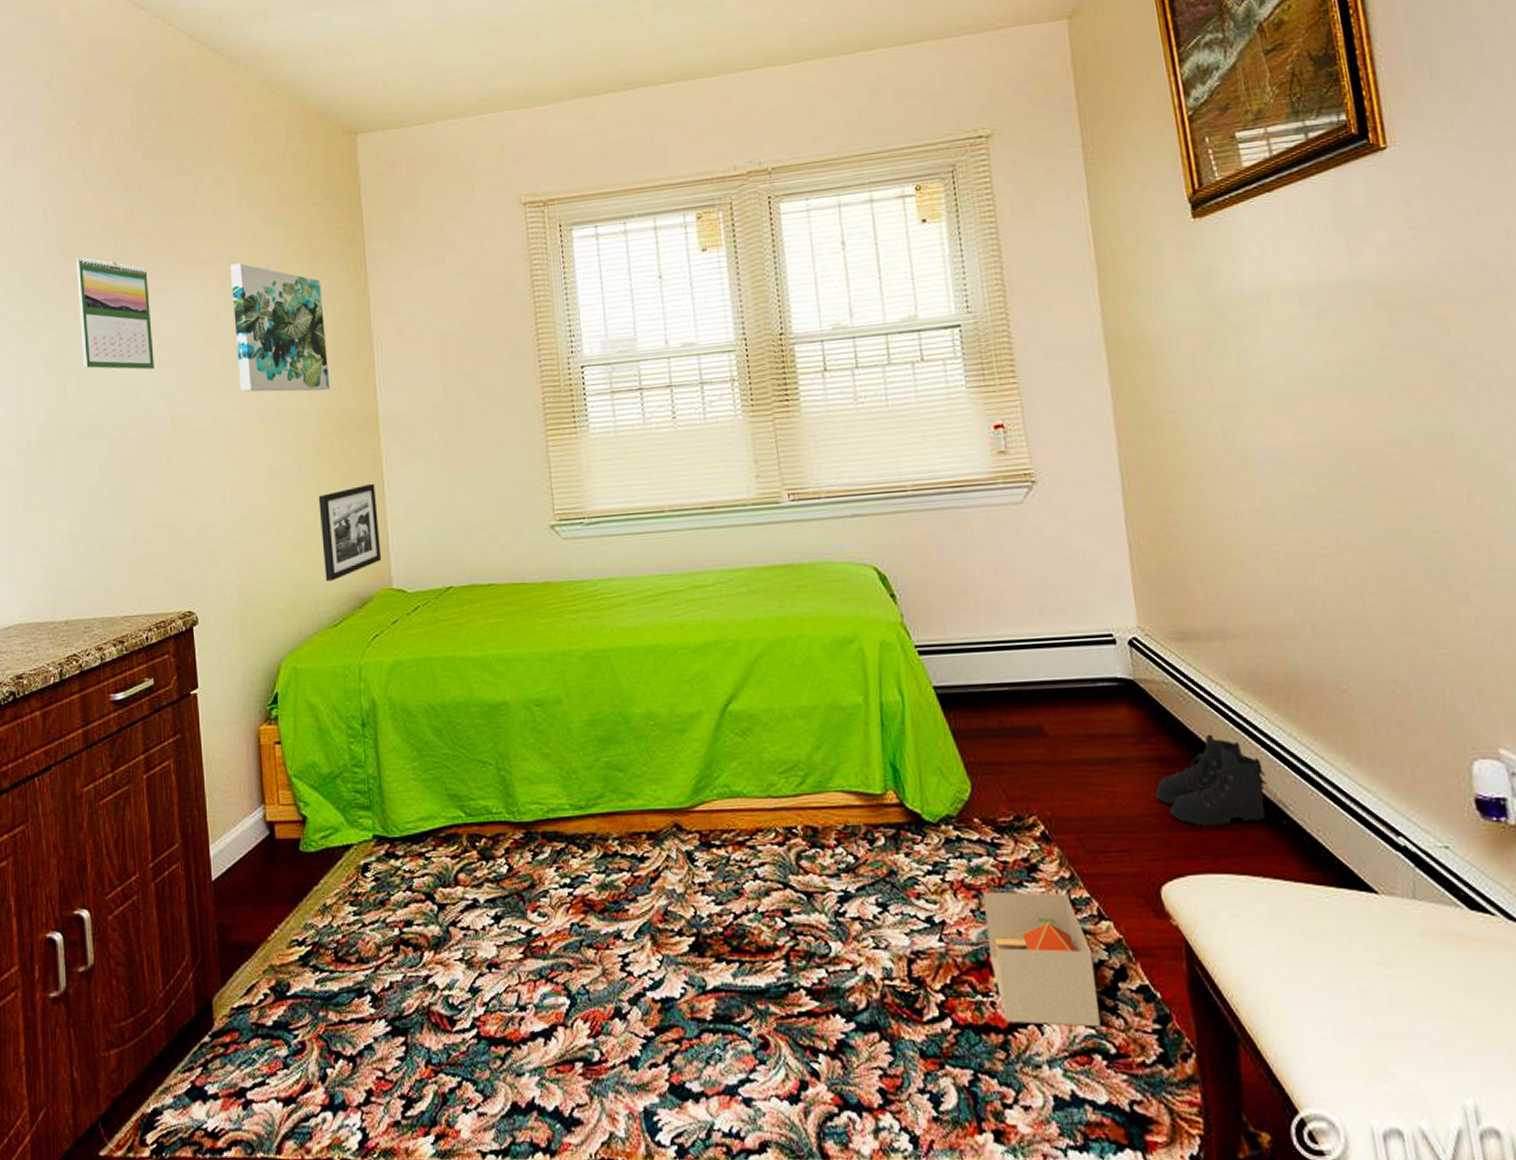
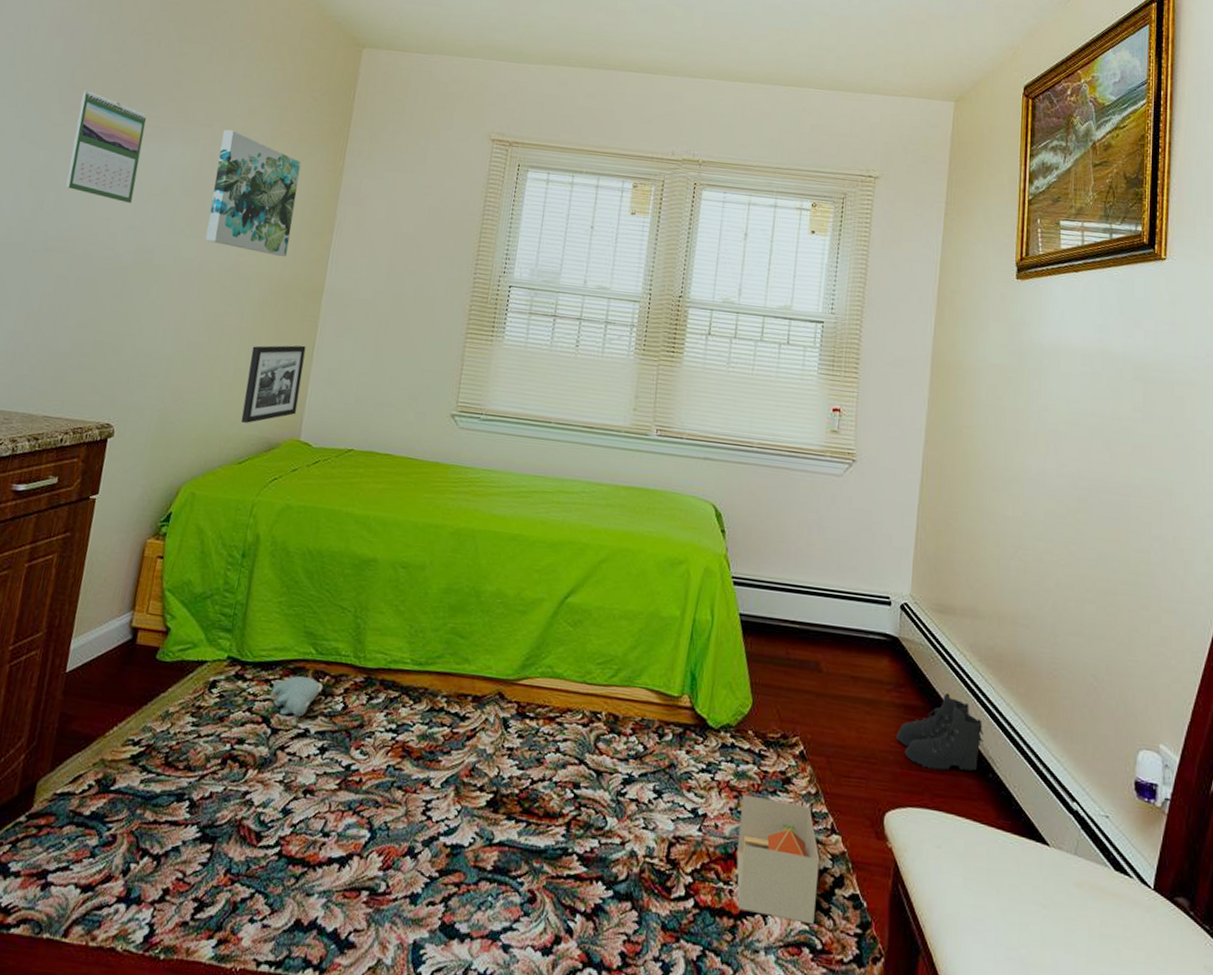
plush toy: none [427,843,482,889] -> present [271,676,324,717]

